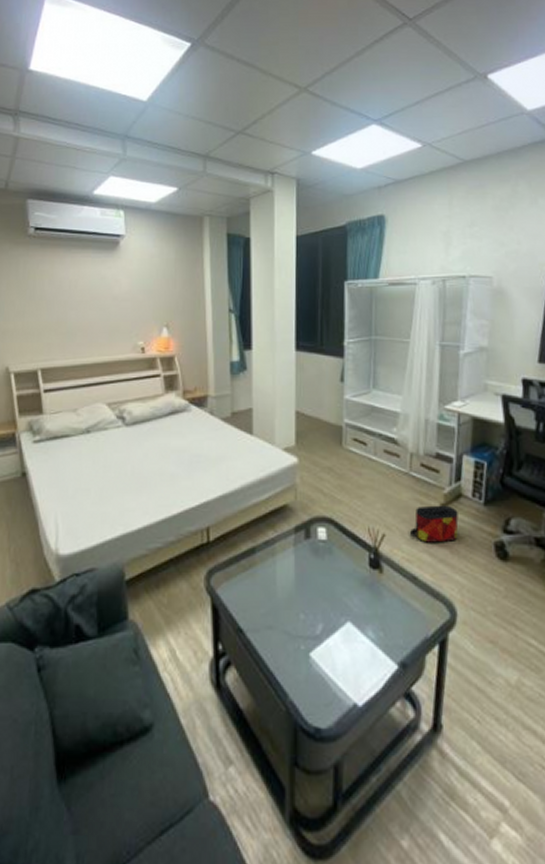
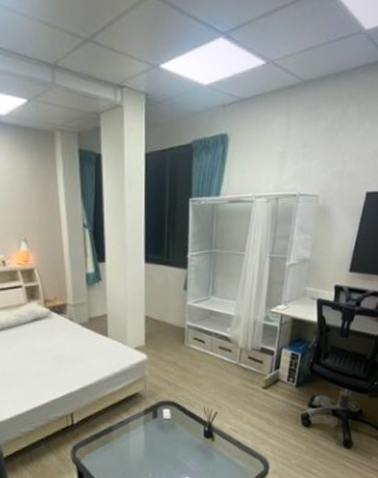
bag: present [409,505,459,543] -> none [236,388,275,417]

